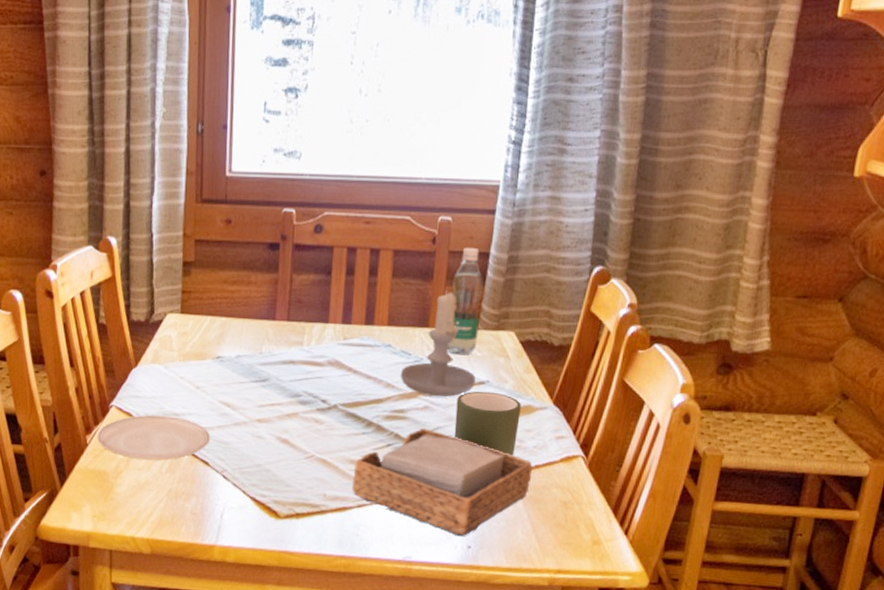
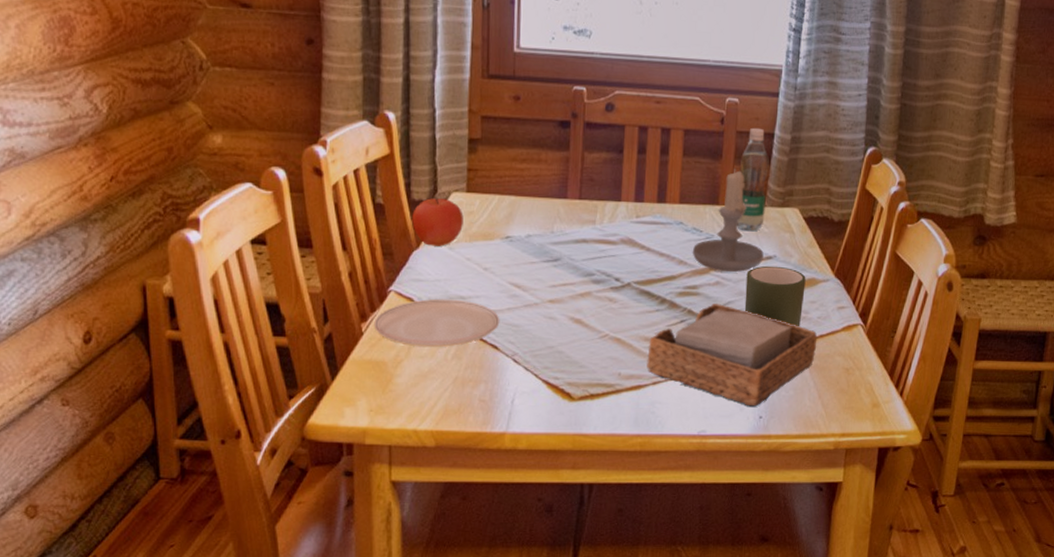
fruit: none [131,319,178,365] -> present [412,198,464,246]

